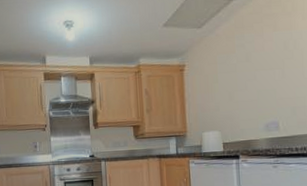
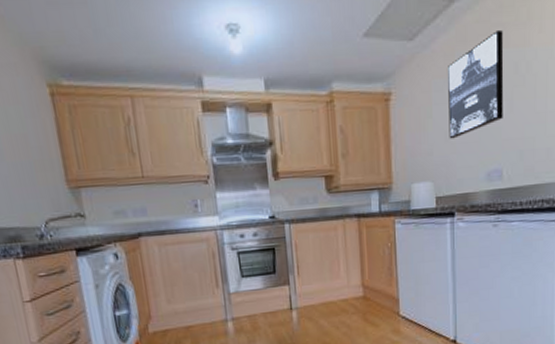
wall art: none [229,19,277,99] -> present [448,31,504,139]

